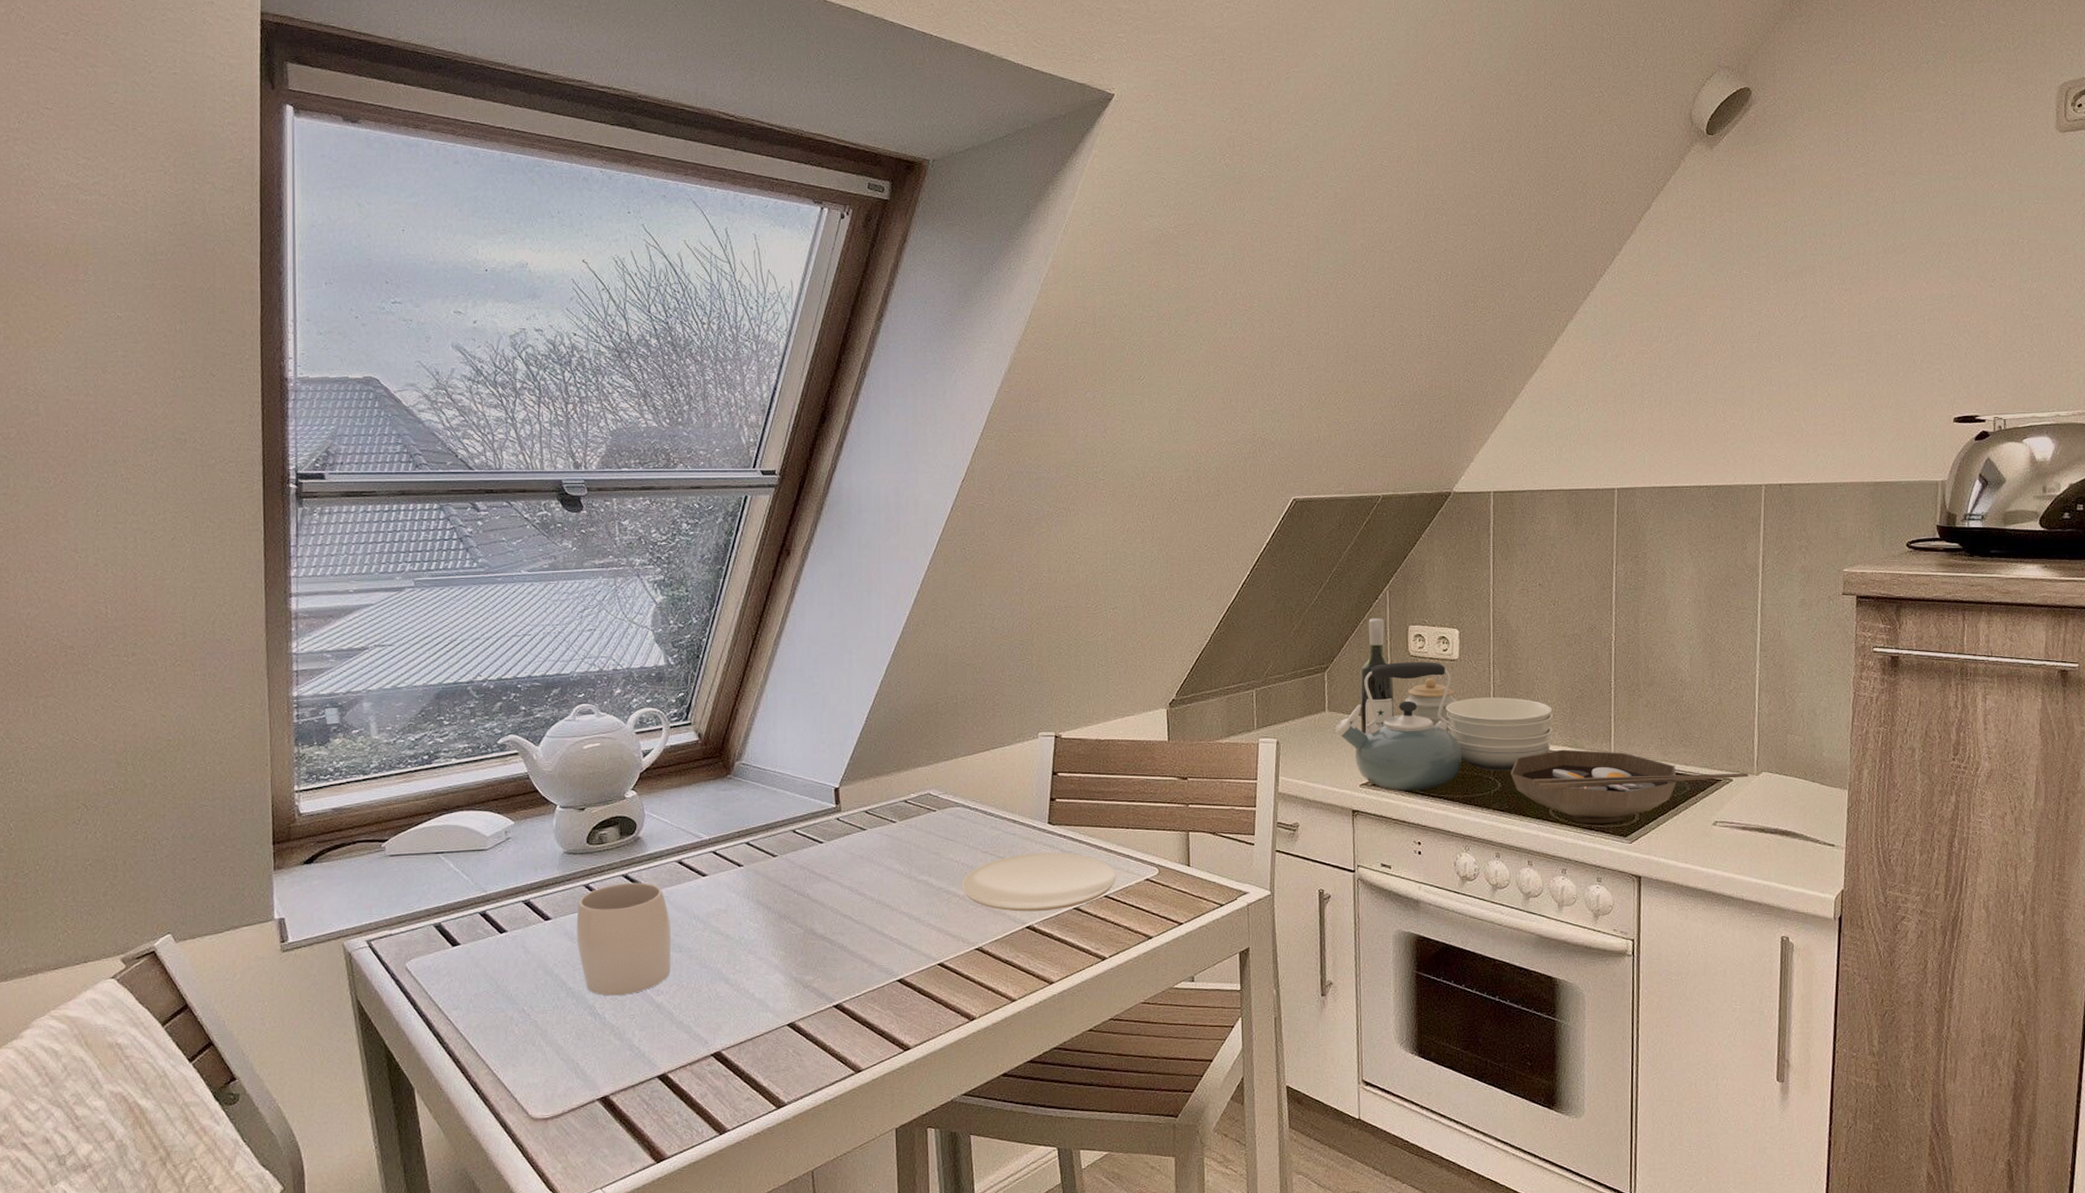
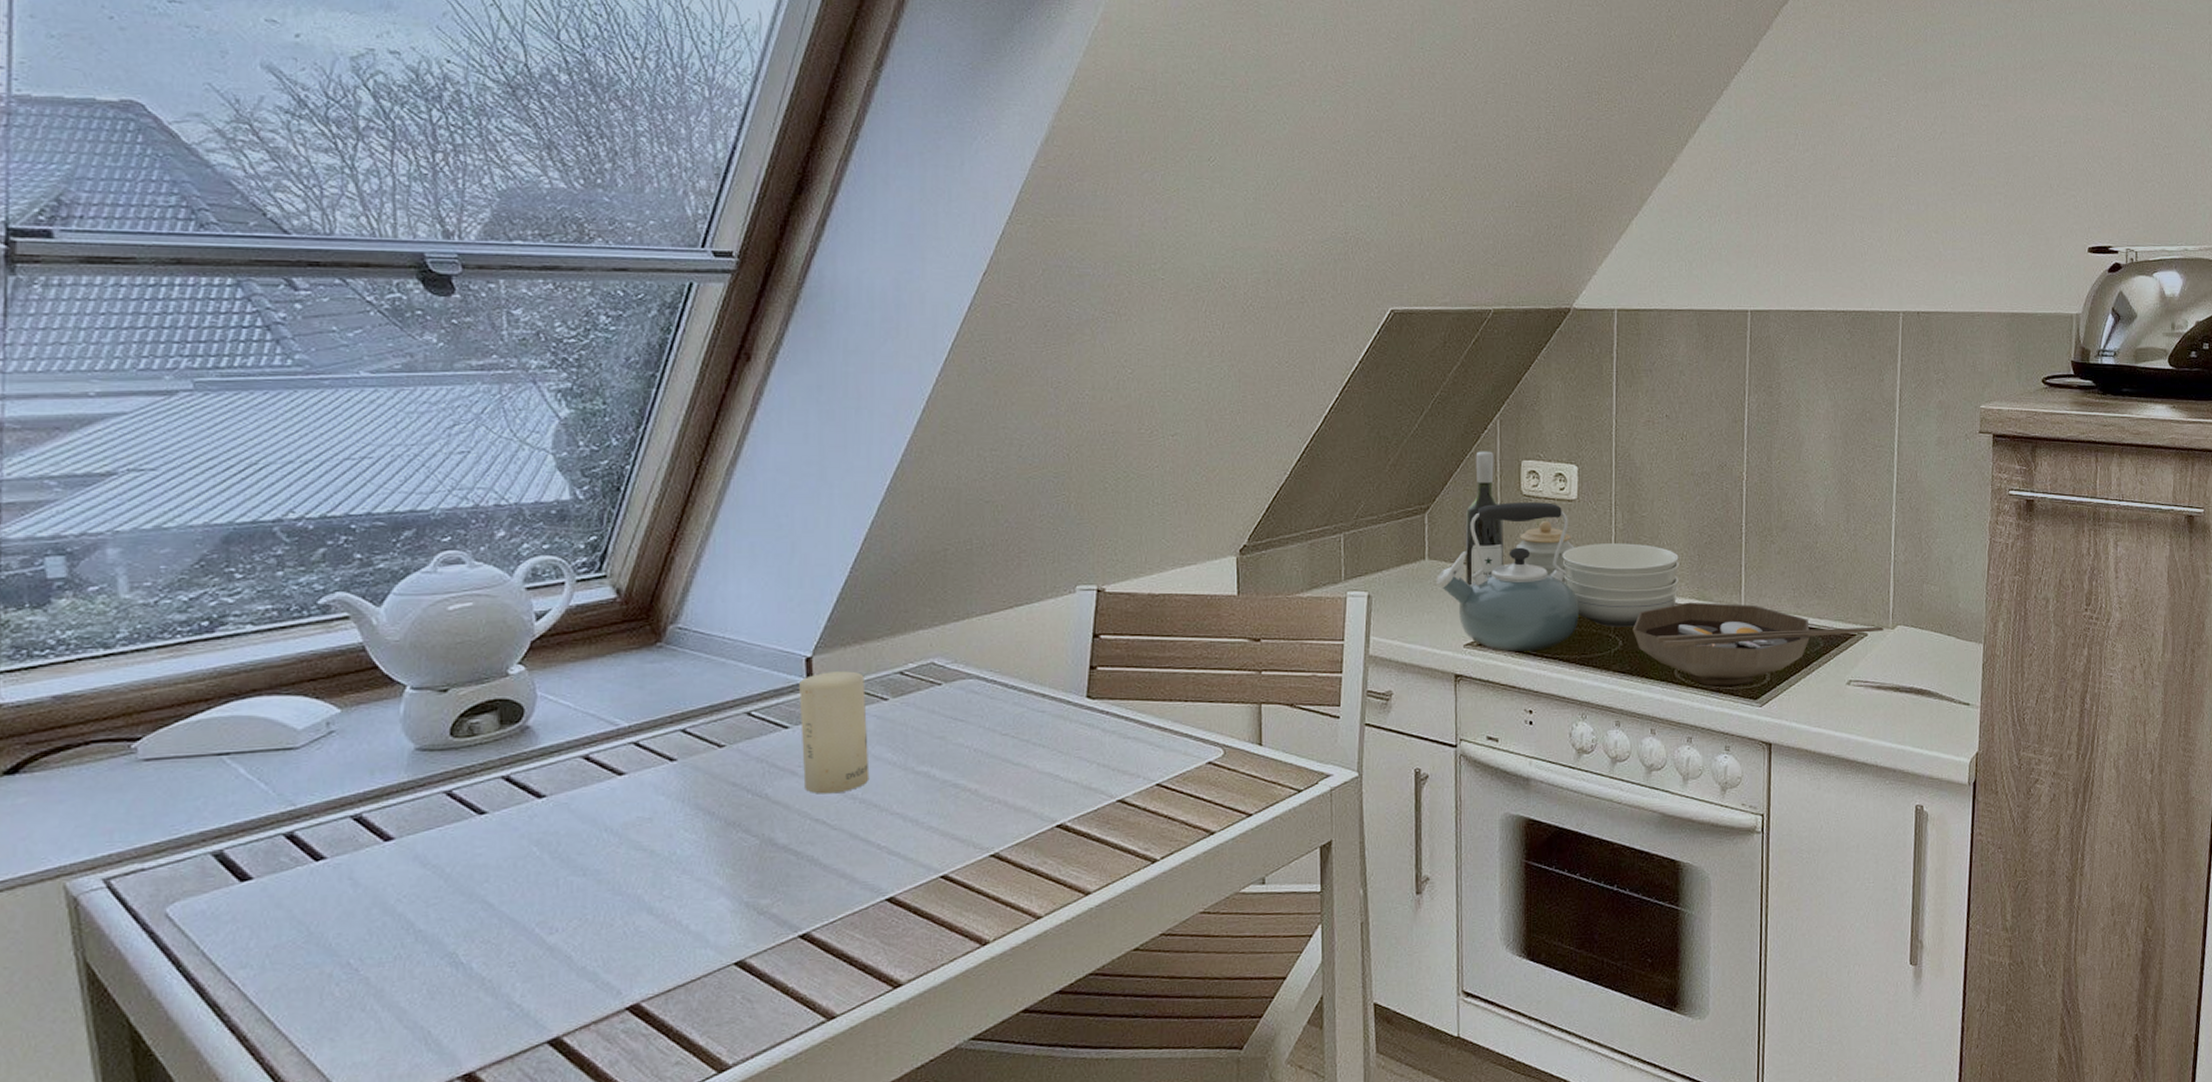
mug: present [576,882,671,996] -> none [431,785,571,939]
candle: none [830,799,883,896] -> present [799,671,870,794]
plate: present [962,852,1117,912] -> none [974,732,1172,808]

